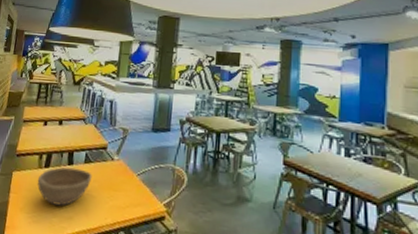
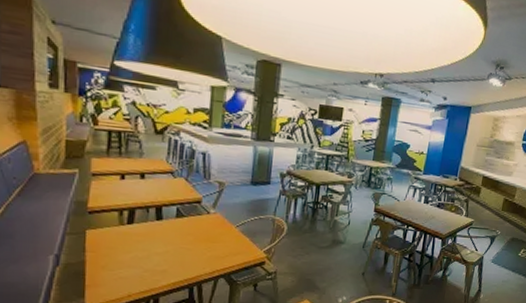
bowl: present [37,167,92,206] -> none [119,222,186,261]

